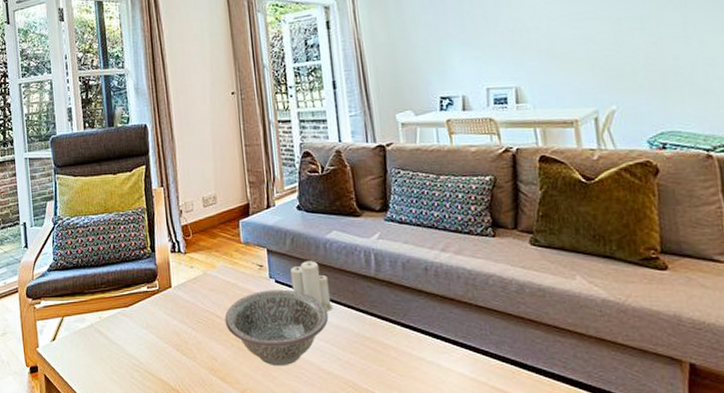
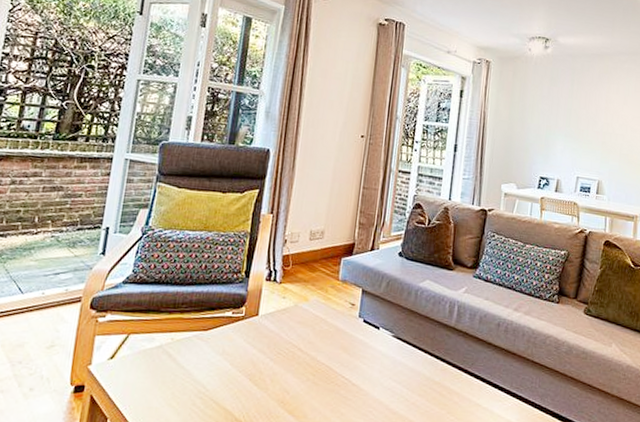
decorative bowl: present [224,289,329,366] -> none [305,328,406,404]
candle: present [290,259,333,312] -> none [378,304,413,355]

